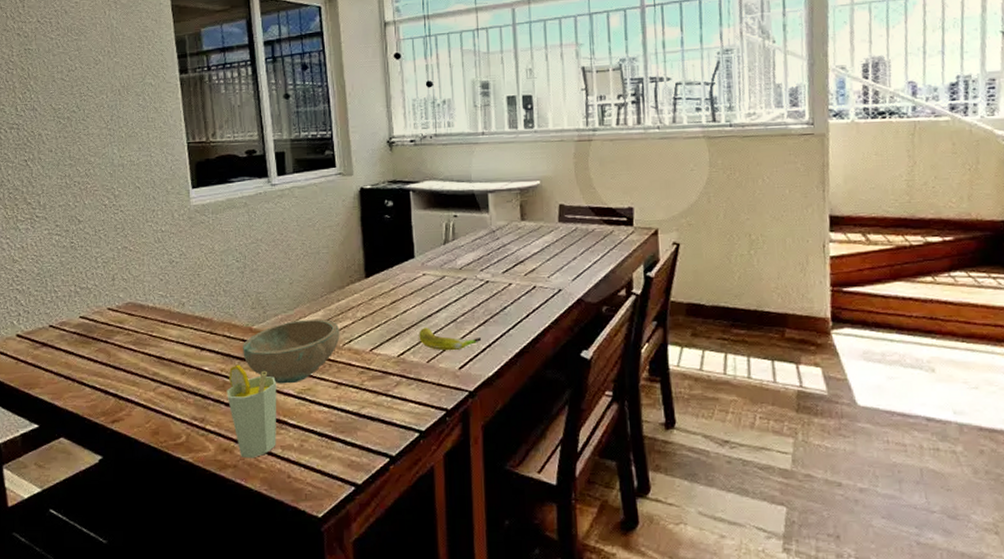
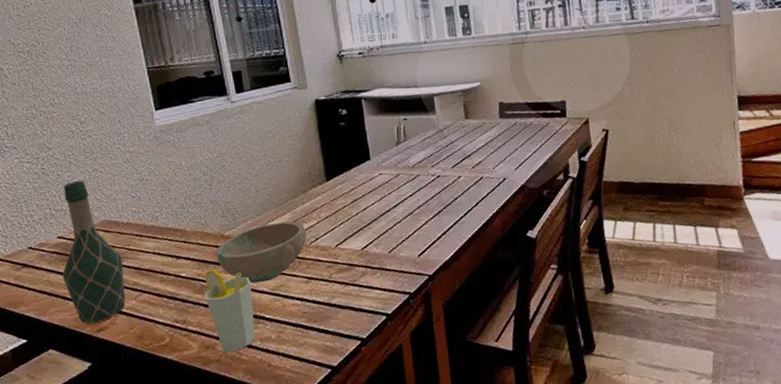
wine bottle: none [82,257,145,414] -> present [63,180,126,325]
banana: present [419,327,482,351] -> none [379,221,437,242]

